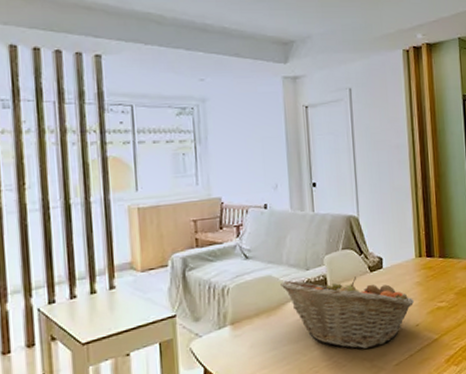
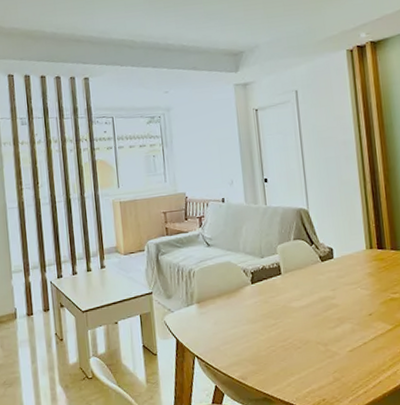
fruit basket: present [280,277,415,349] -> none [238,265,367,333]

